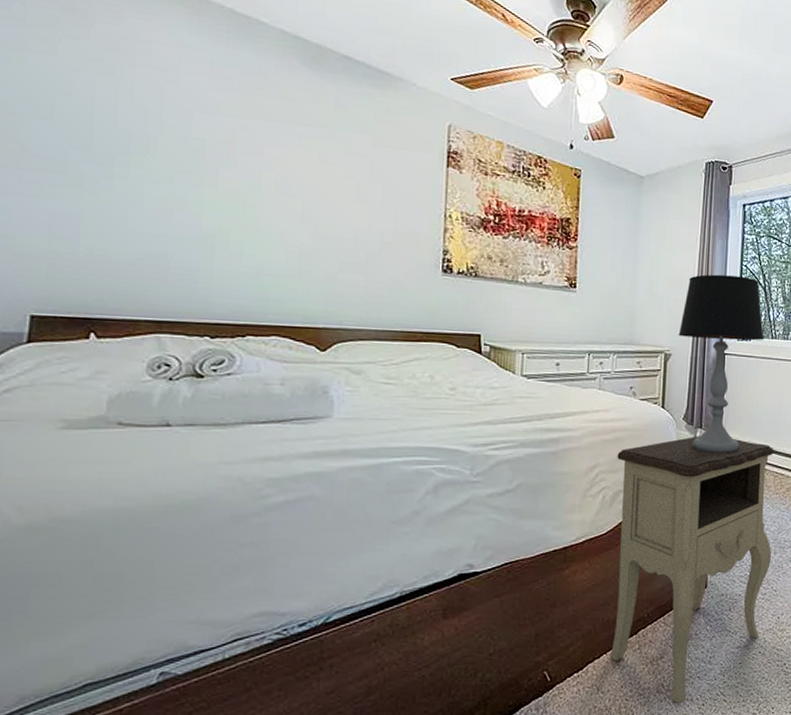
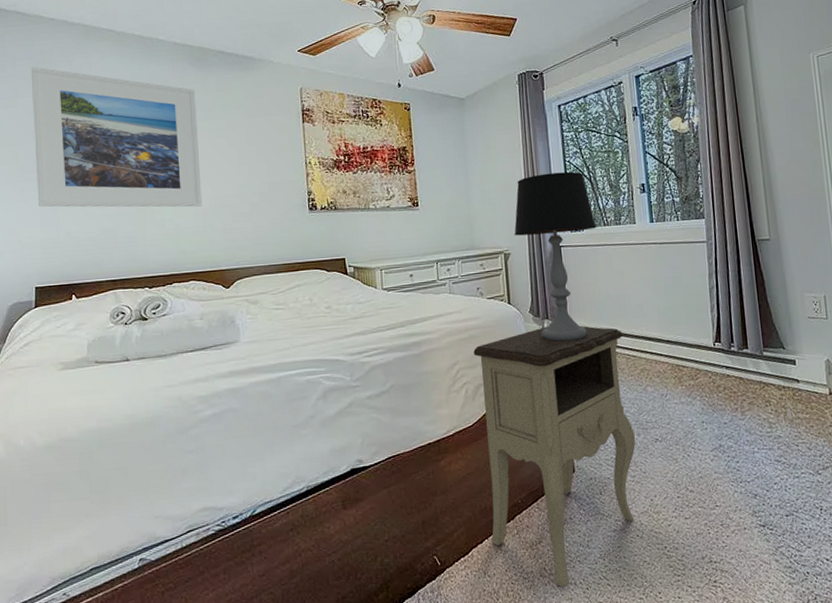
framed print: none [46,13,306,246] -> present [30,67,203,207]

